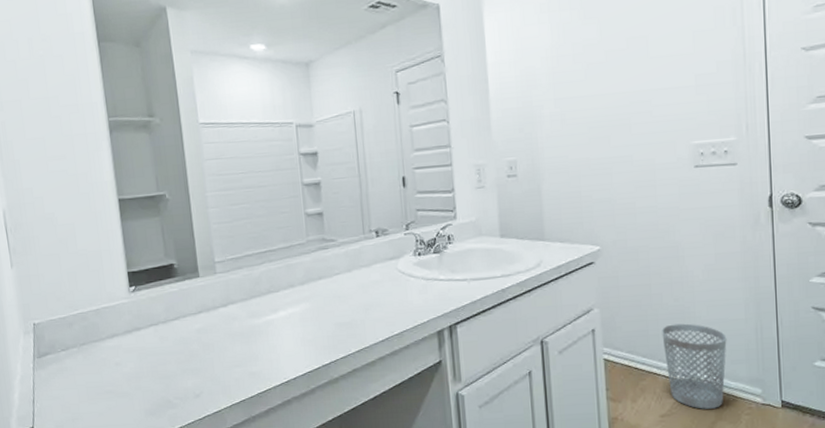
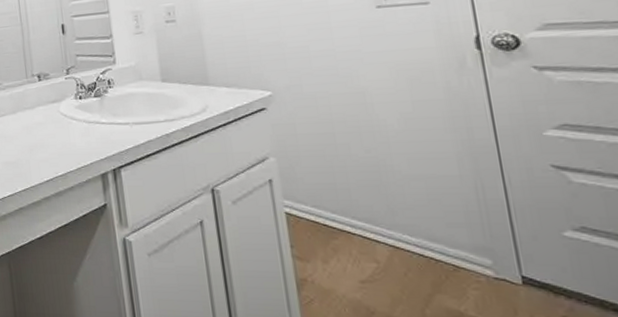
wastebasket: present [662,323,727,409] -> none [353,177,441,279]

